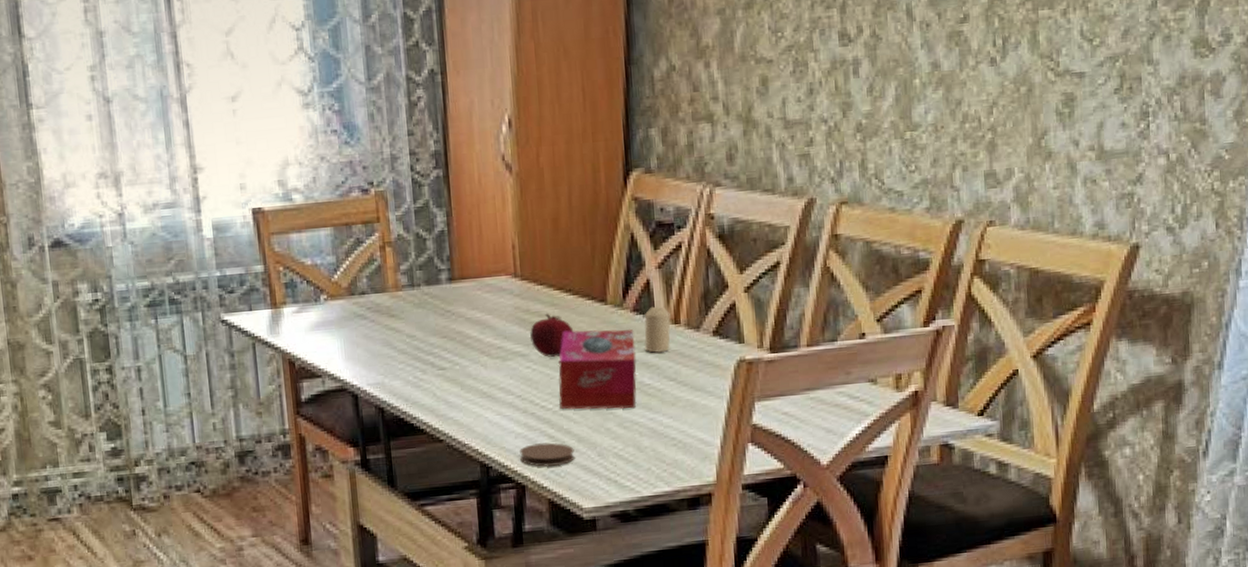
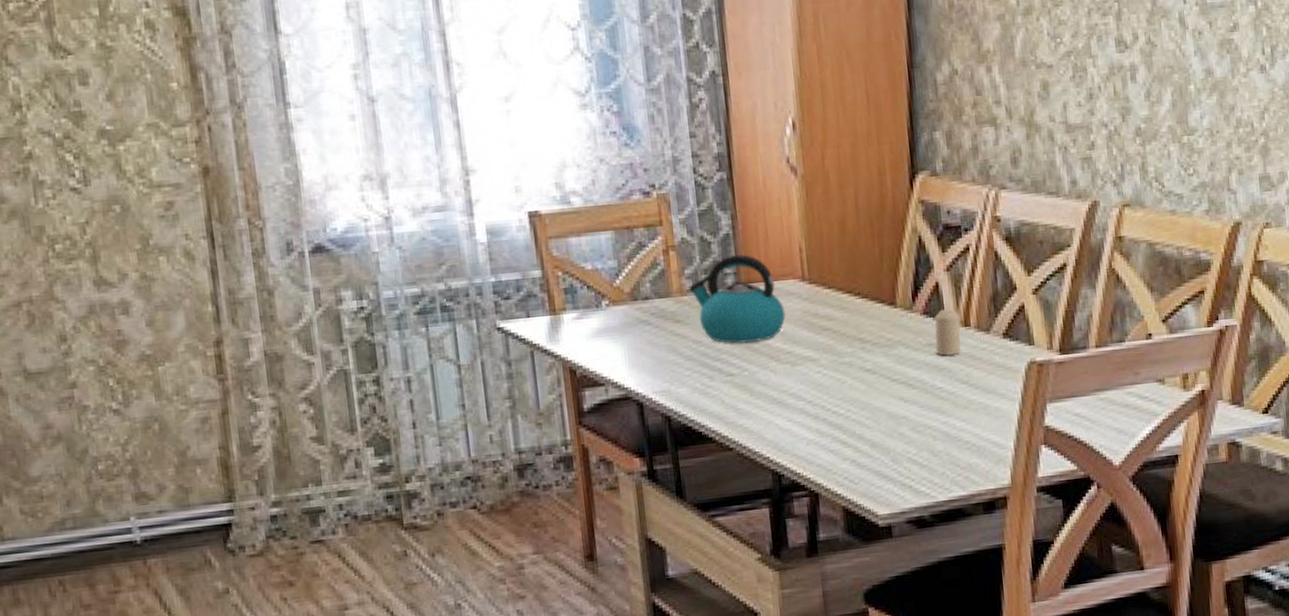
kettle: none [404,251,497,339] -> present [689,254,786,344]
coaster: present [520,442,575,467] -> none [812,448,868,474]
fruit: present [529,313,574,357] -> none [819,317,864,362]
tissue box: present [558,329,637,410] -> none [849,332,929,415]

